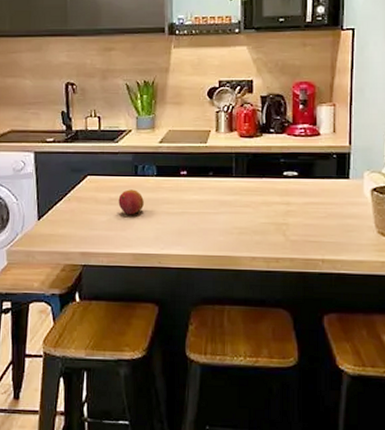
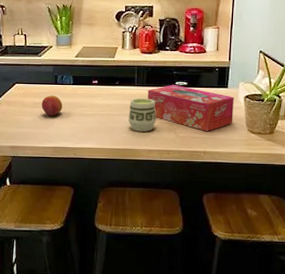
cup: none [225,192,261,234] -> present [128,98,157,132]
tissue box: none [249,176,358,233] -> present [148,85,234,131]

